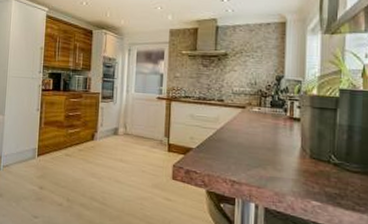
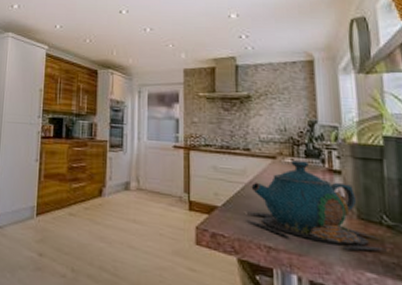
teapot: none [215,110,331,185] -> present [246,160,387,252]

